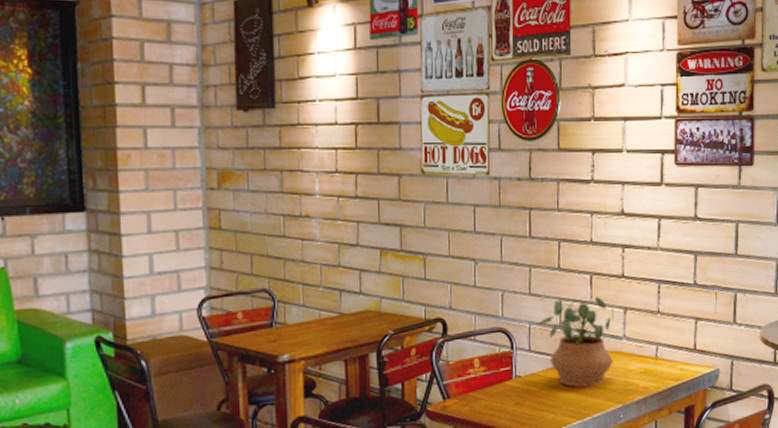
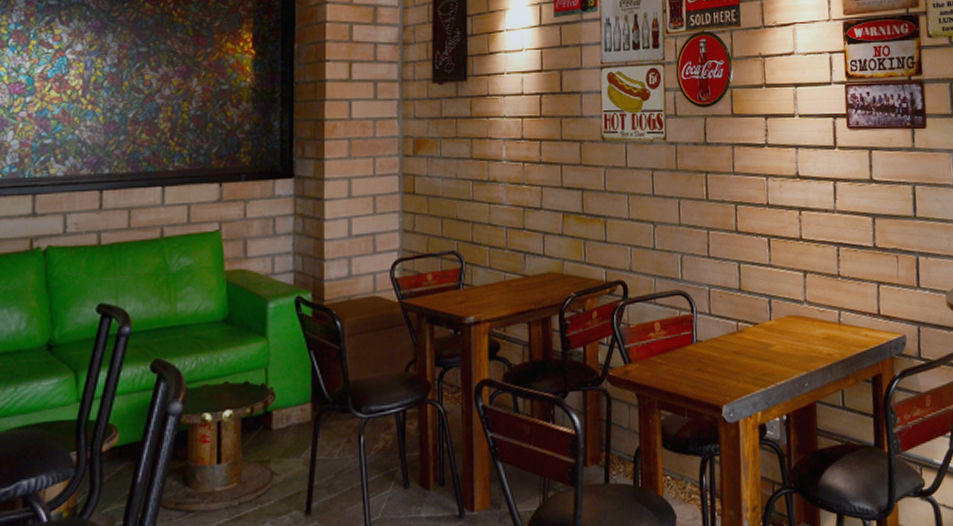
potted plant: present [538,296,615,388] -> none [718,259,795,354]

